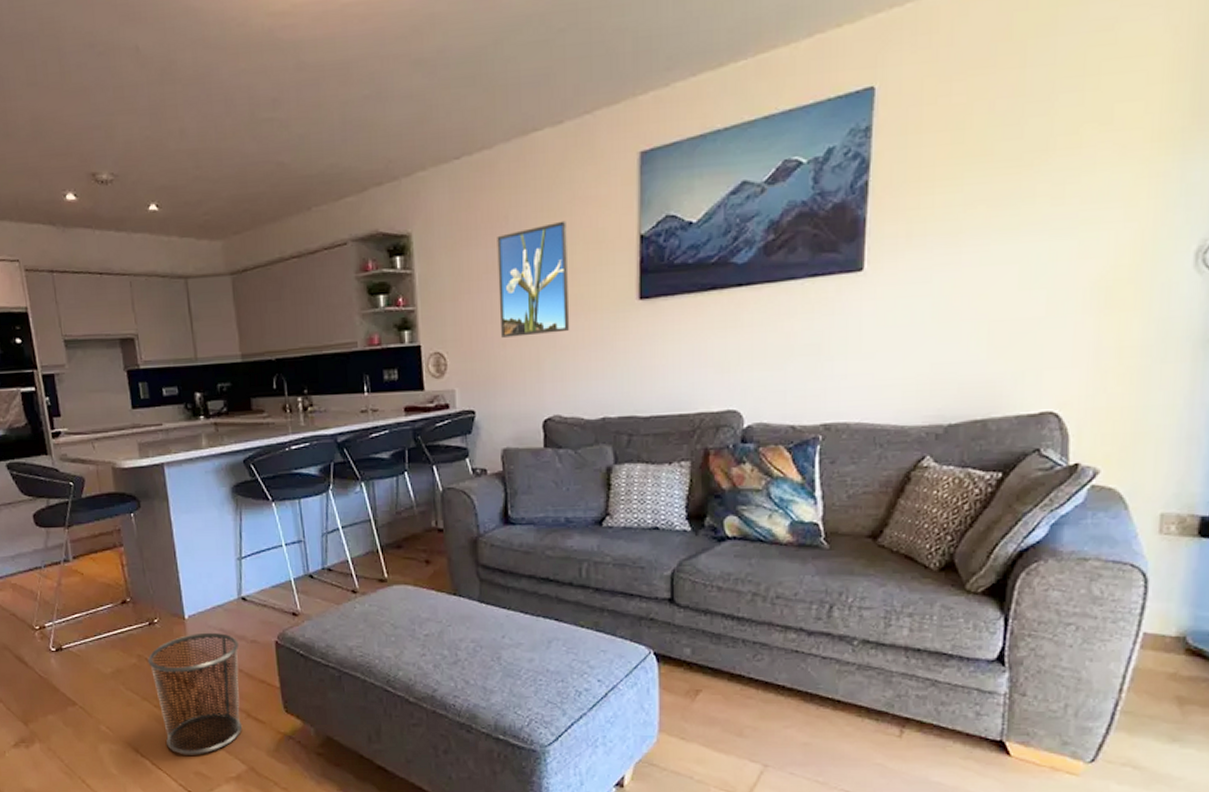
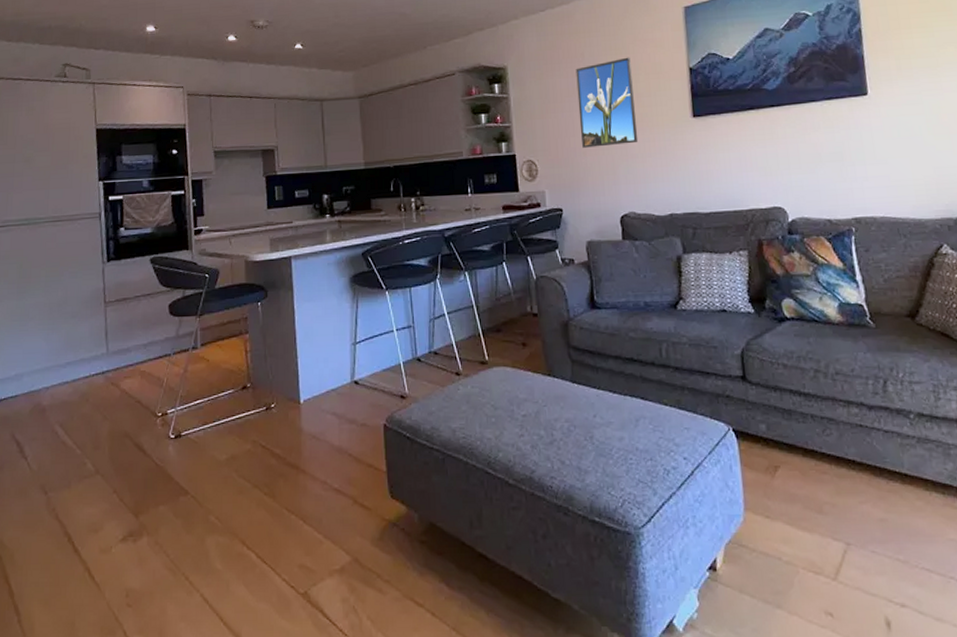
waste bin: present [148,632,243,755] -> none [262,416,350,547]

